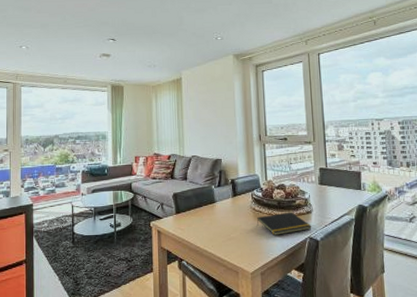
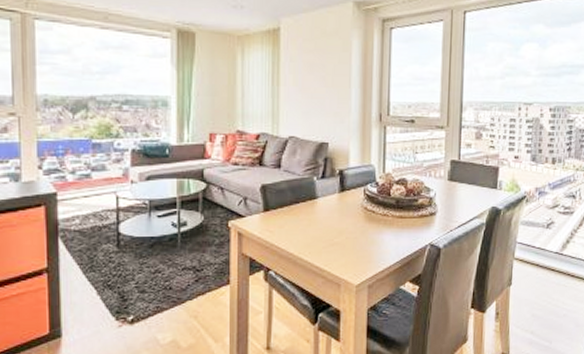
notepad: present [256,212,312,235] -> none [367,213,435,241]

